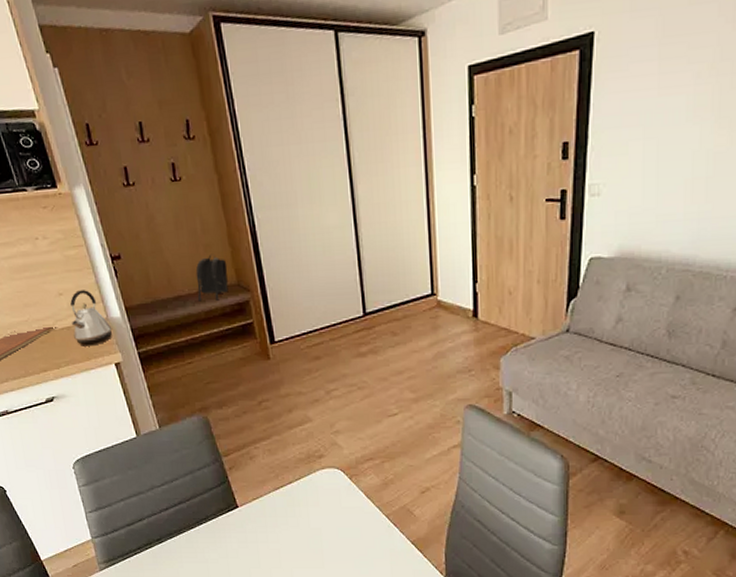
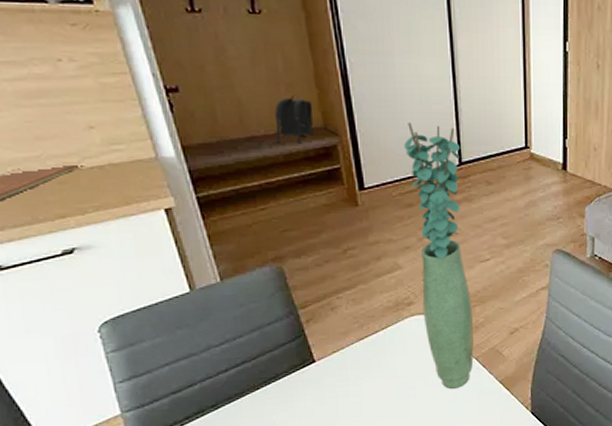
kettle: present [70,290,112,347] -> none [104,124,163,189]
vase: none [310,274,384,546] -> present [404,122,474,390]

